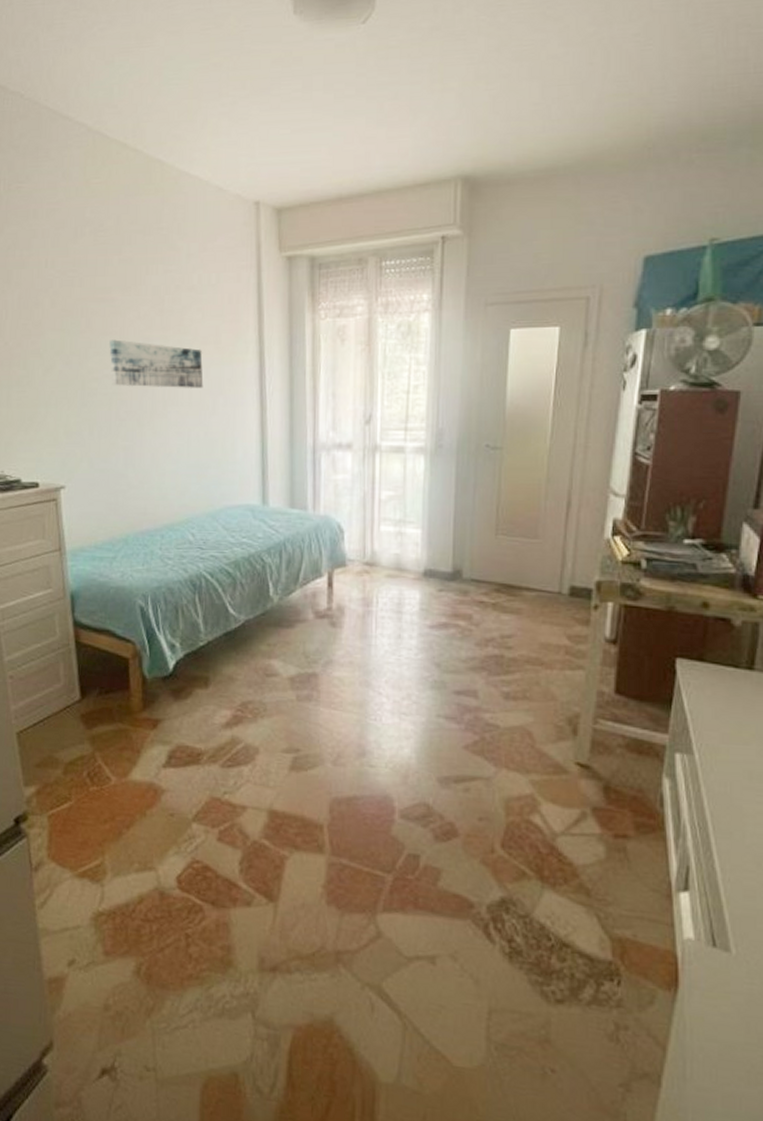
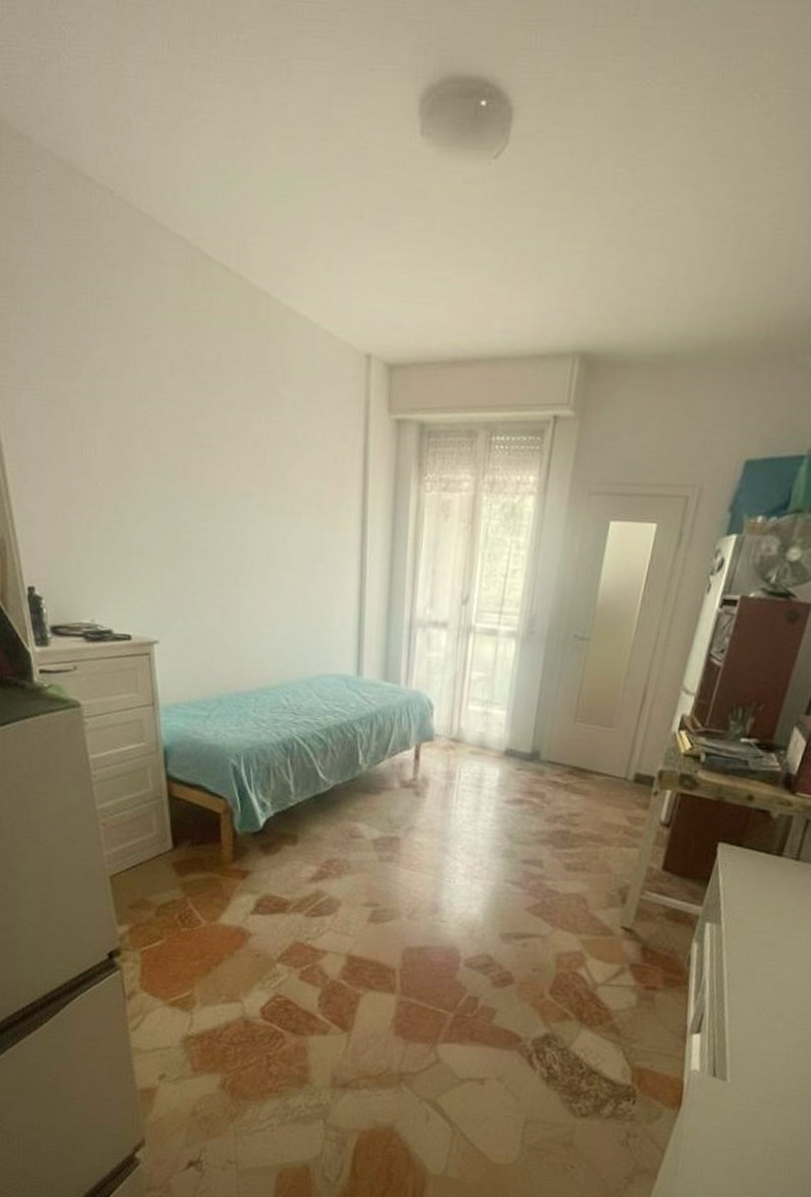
wall art: present [109,339,204,388] -> none [206,490,304,552]

